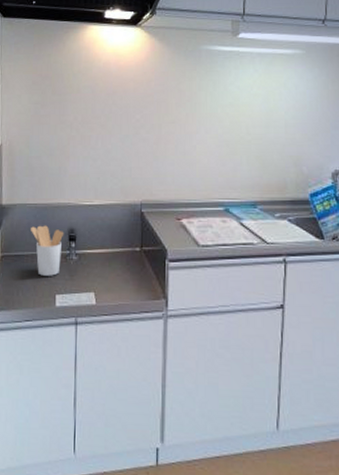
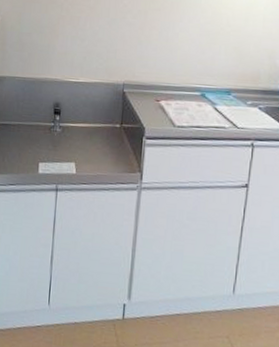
utensil holder: present [31,225,64,276] -> none [18,98,50,146]

